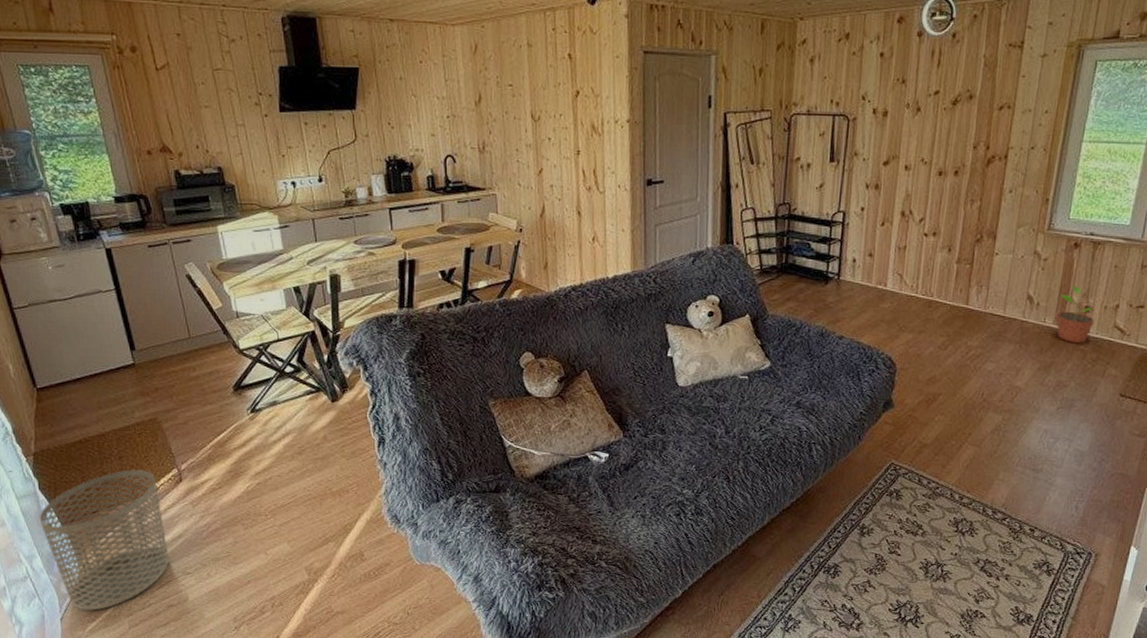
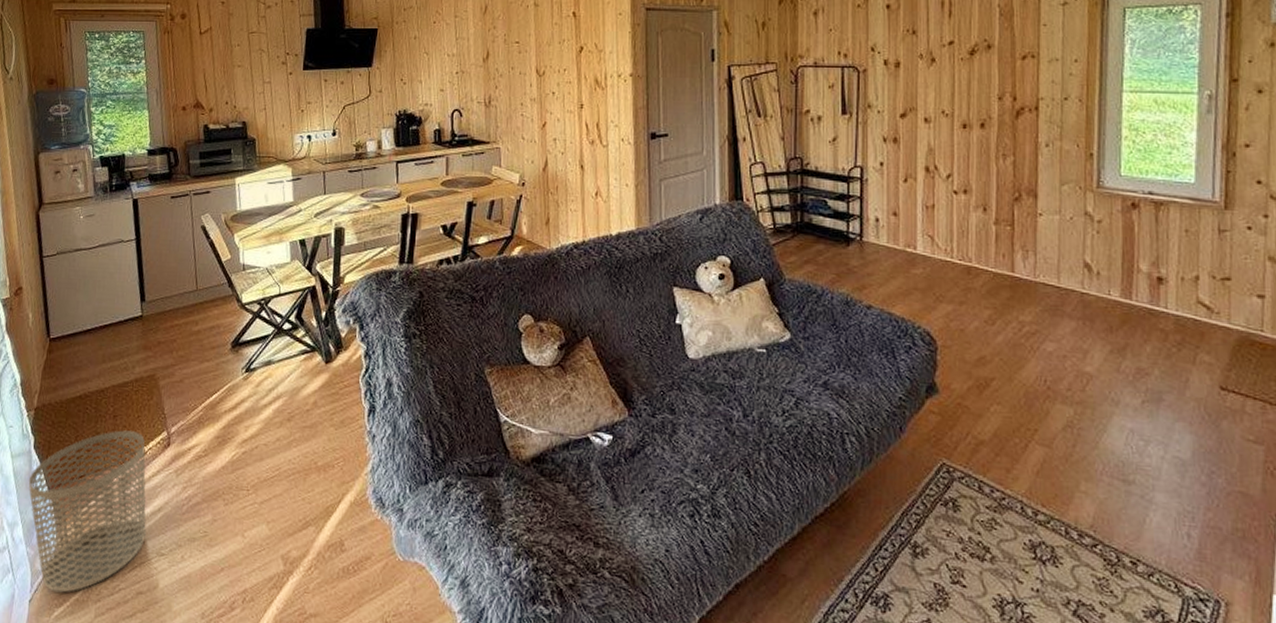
potted plant: present [1055,285,1094,343] -> none [1122,252,1171,321]

